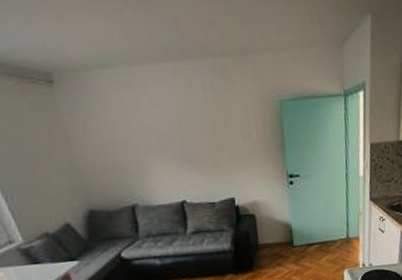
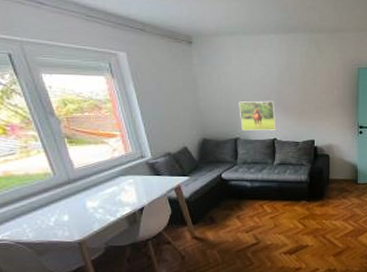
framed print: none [129,152,185,195] -> present [238,101,277,130]

